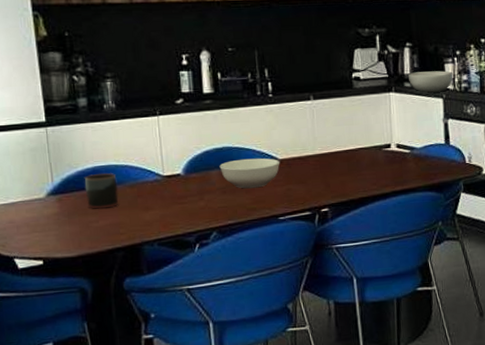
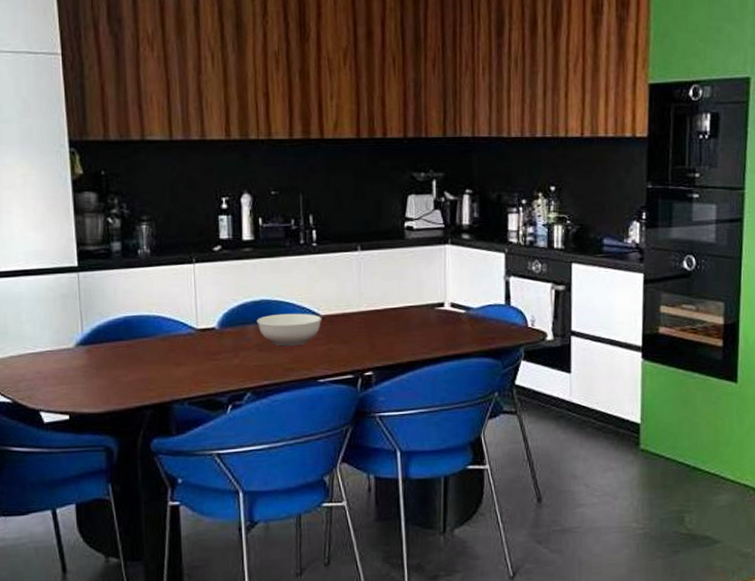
mug: present [84,173,119,209] -> none [115,324,150,362]
bowl: present [407,71,453,93] -> none [466,221,518,246]

